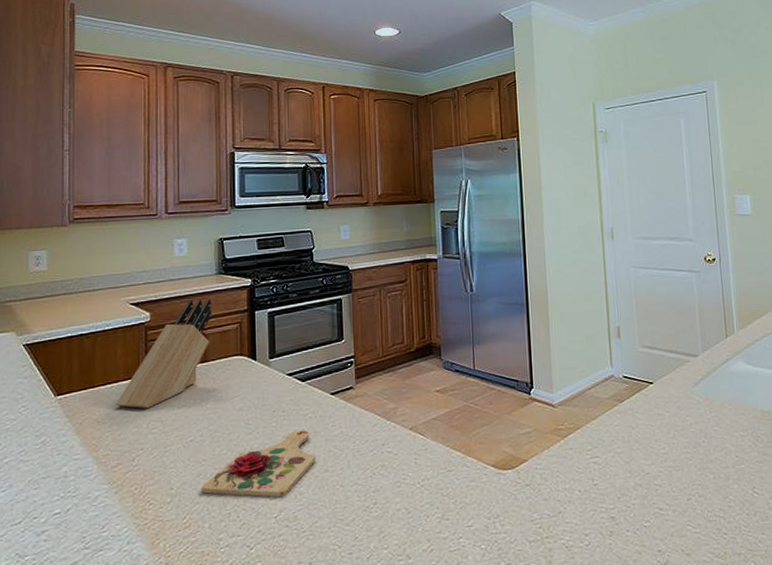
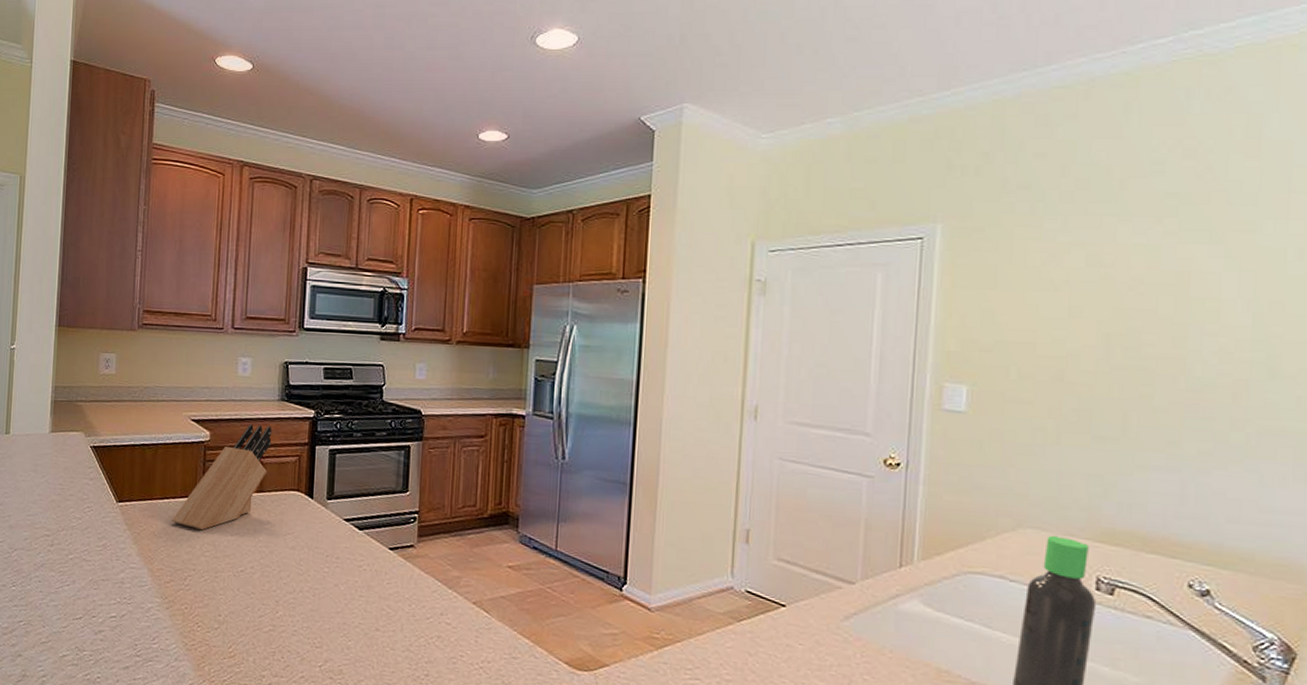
cutting board: present [201,430,316,498] -> none [248,581,367,647]

